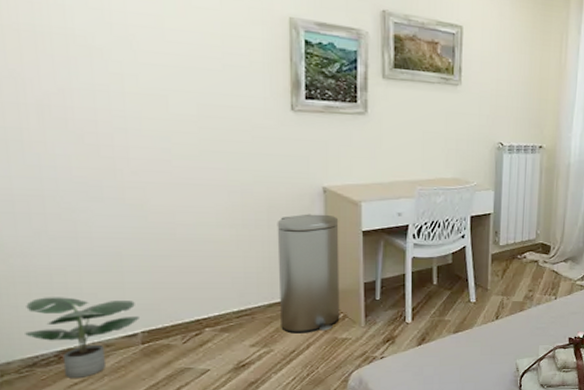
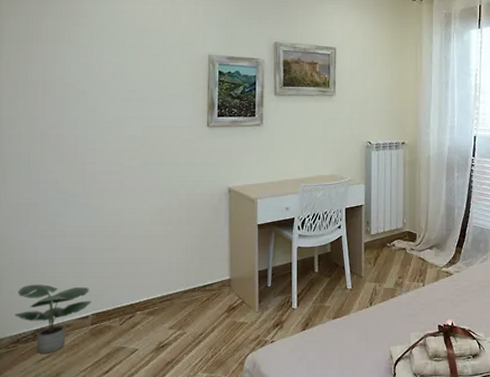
pedal bin: present [277,214,340,334] -> none [192,211,240,317]

